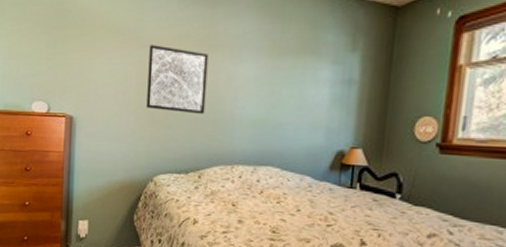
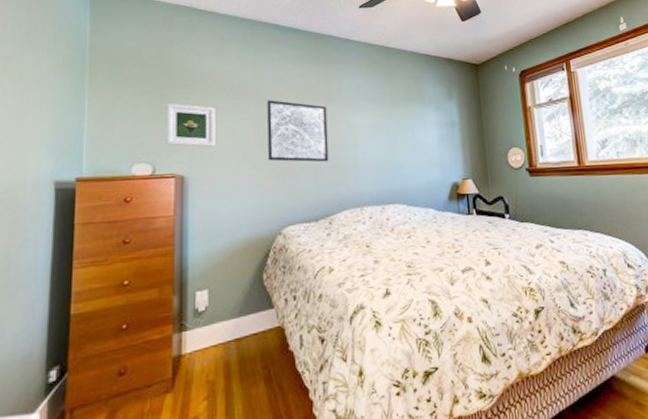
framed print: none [59,44,102,90] -> present [166,103,215,147]

